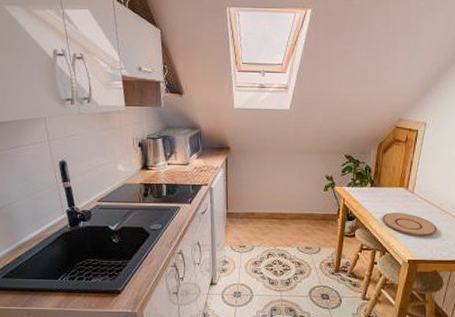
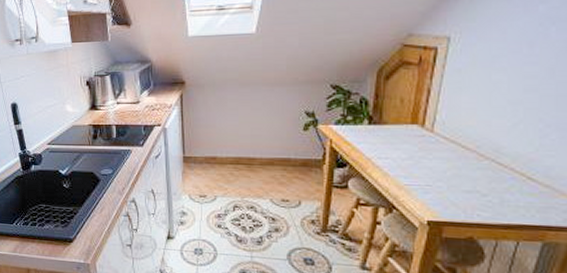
plate: present [382,213,437,237] -> none [387,158,473,191]

